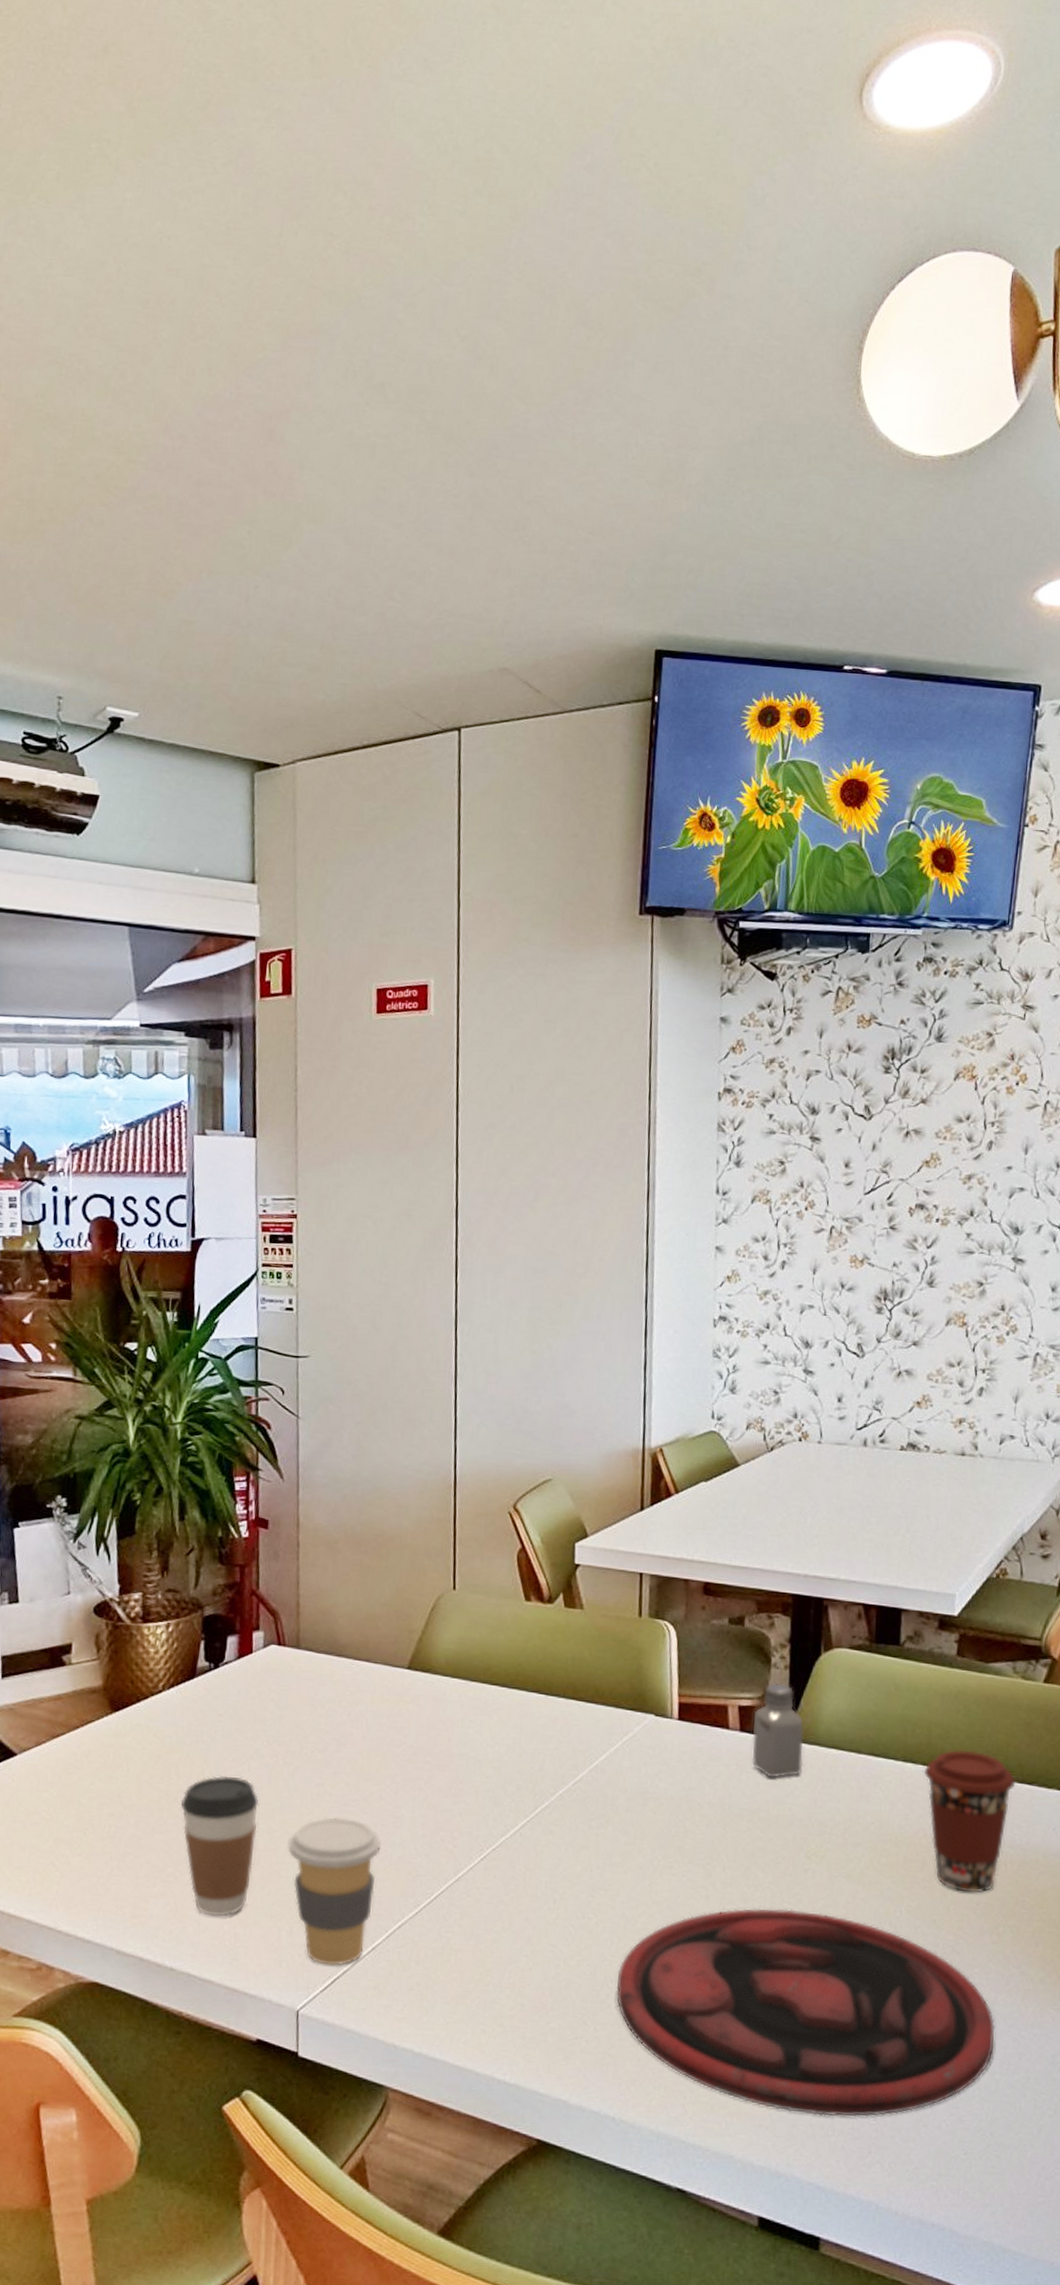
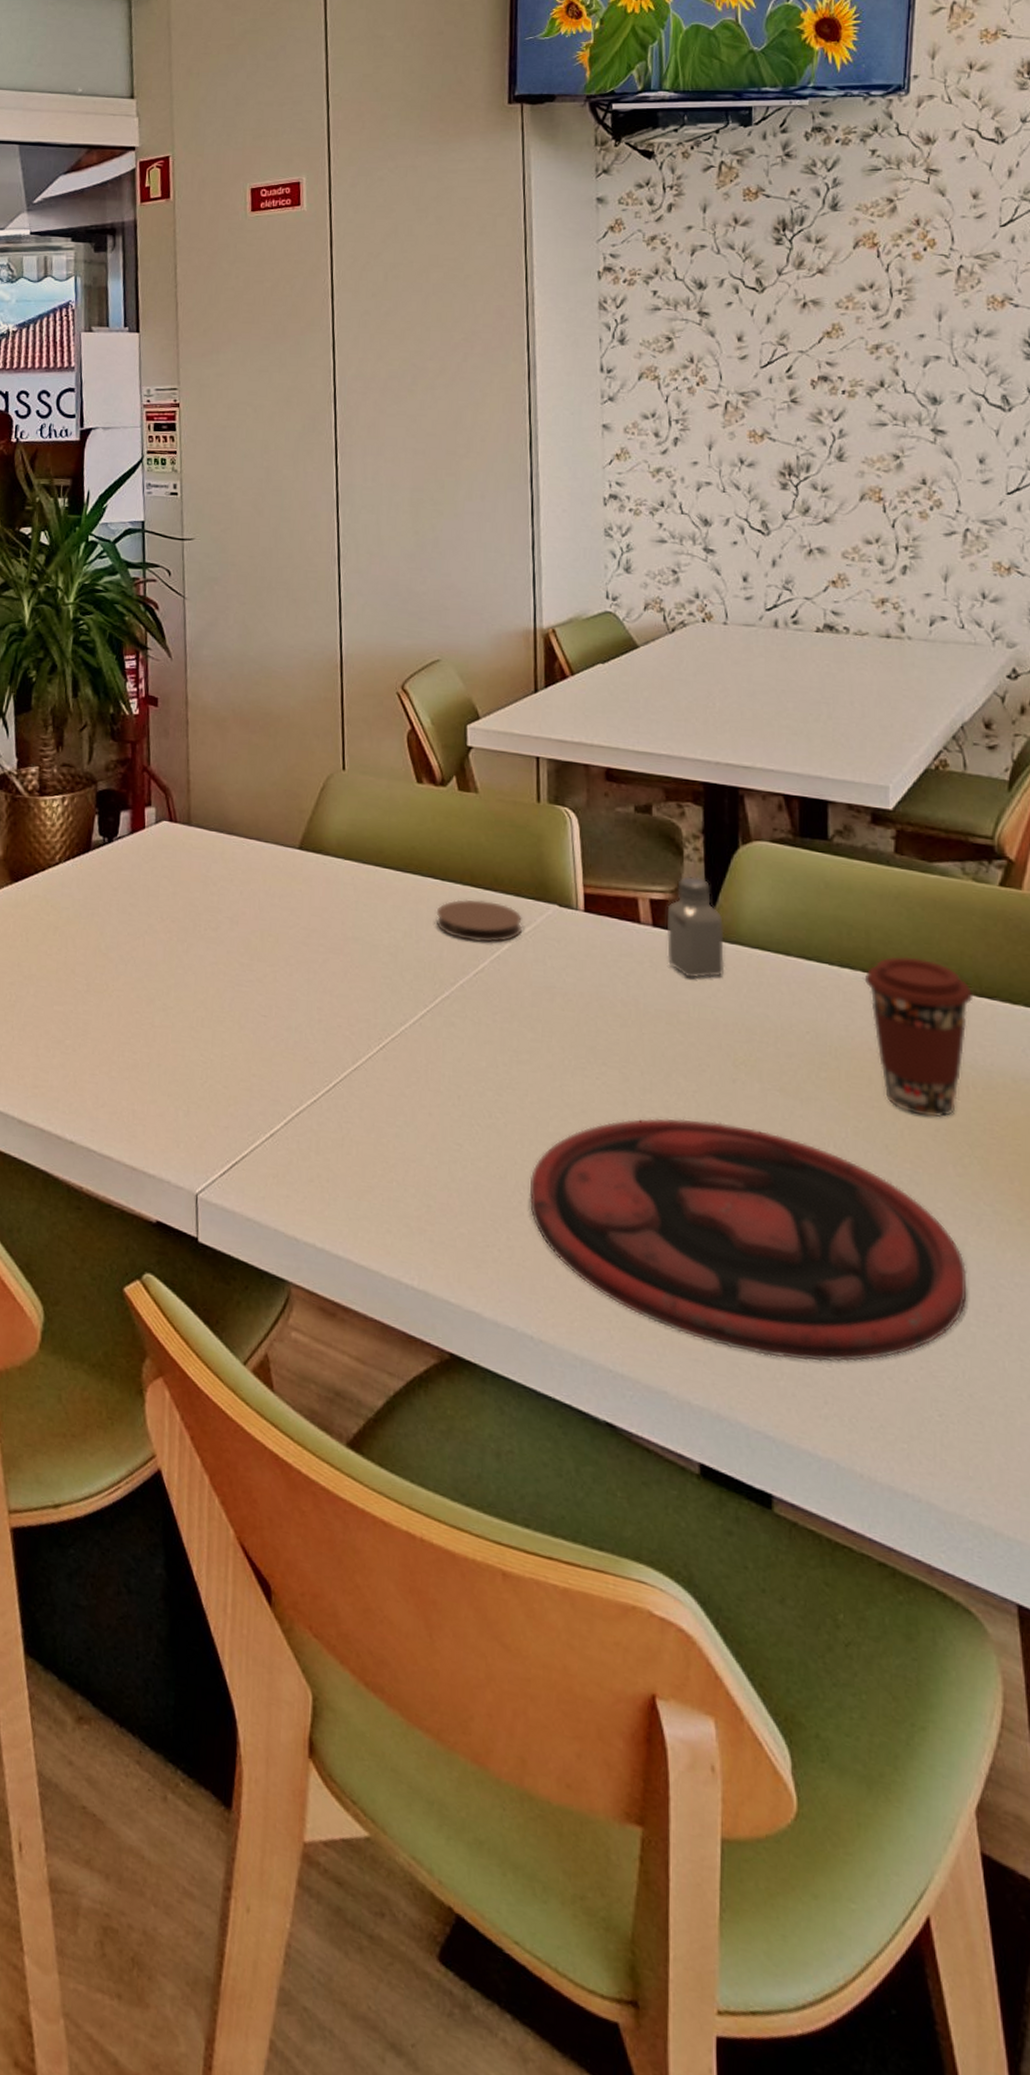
coffee cup: present [180,1775,259,1917] -> none [77,949,154,1092]
coffee cup: present [287,1817,381,1966] -> none [183,997,277,1151]
coaster: none [538,1712,621,1753] -> present [435,899,523,943]

